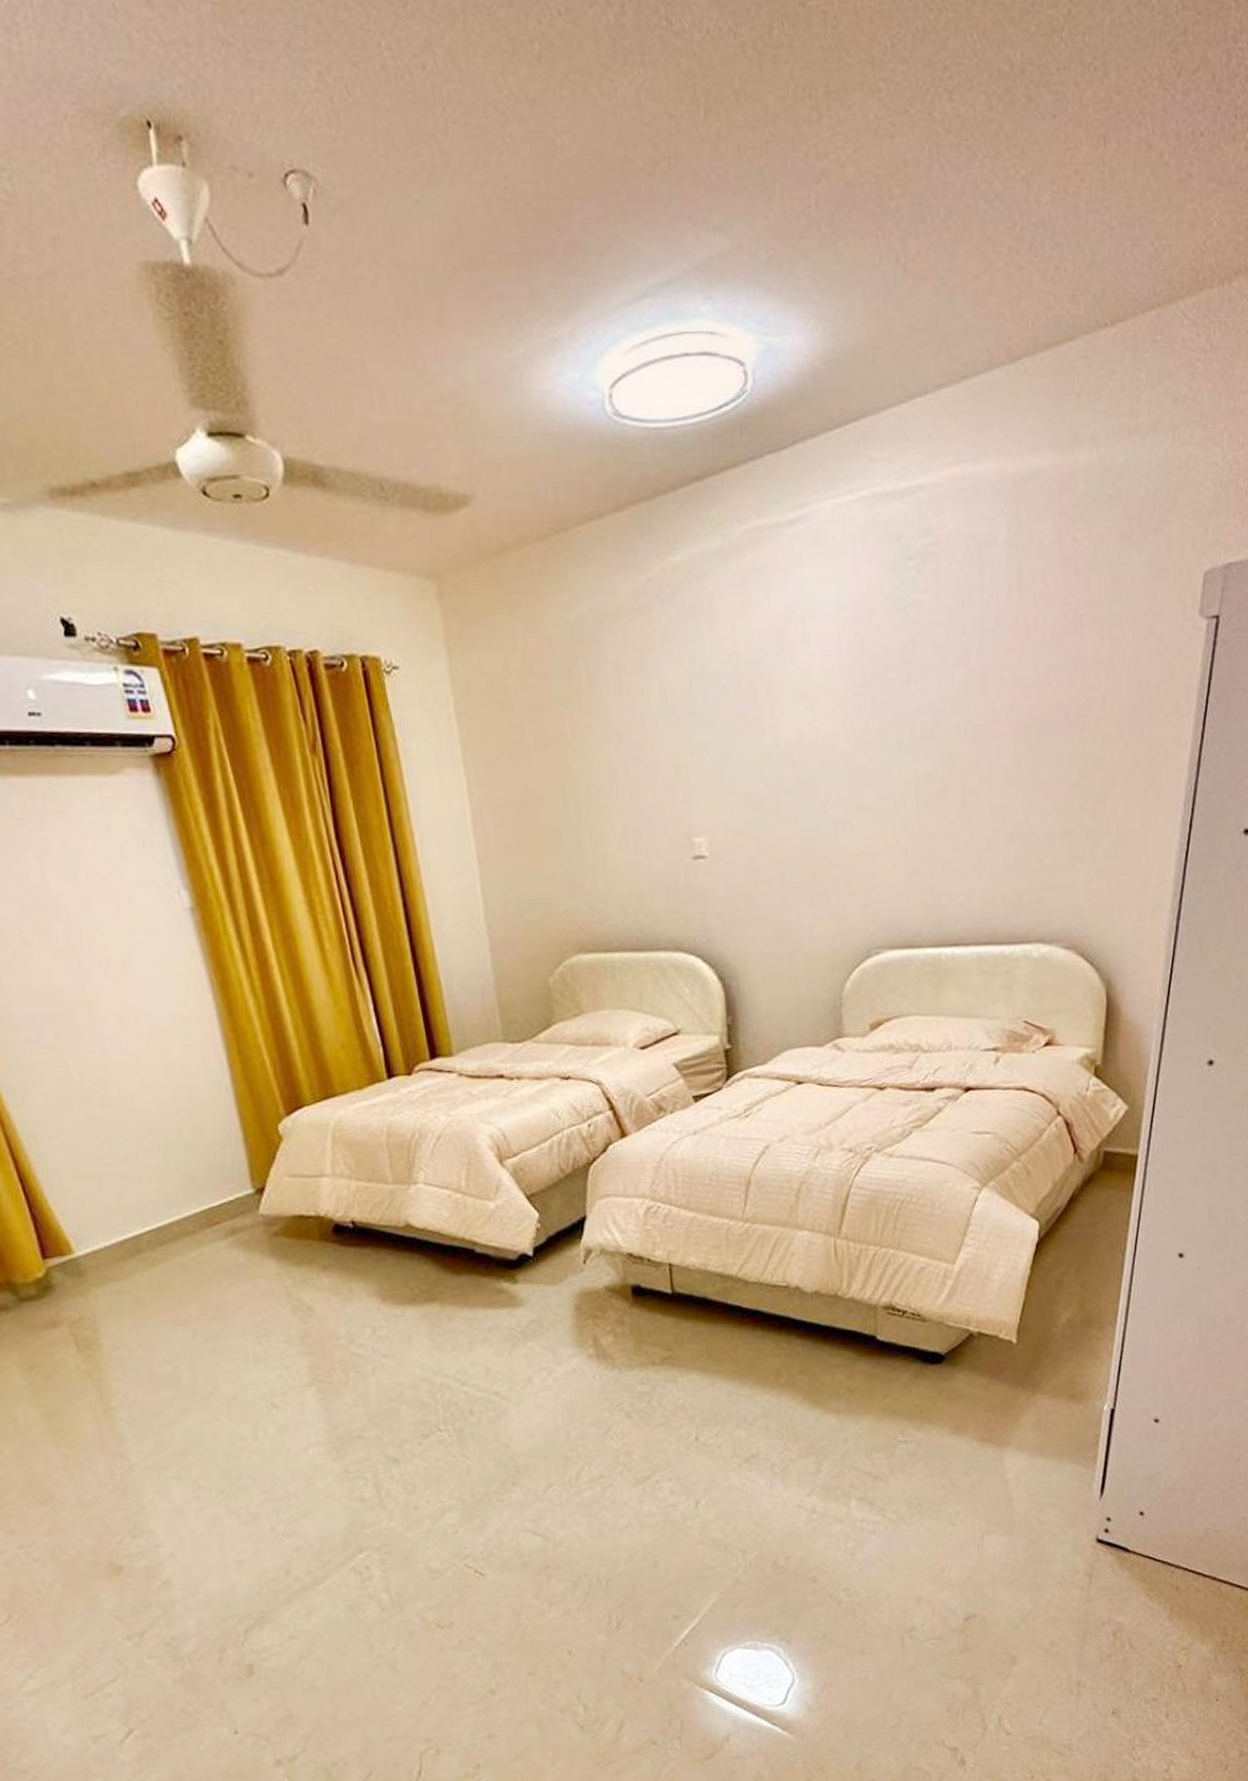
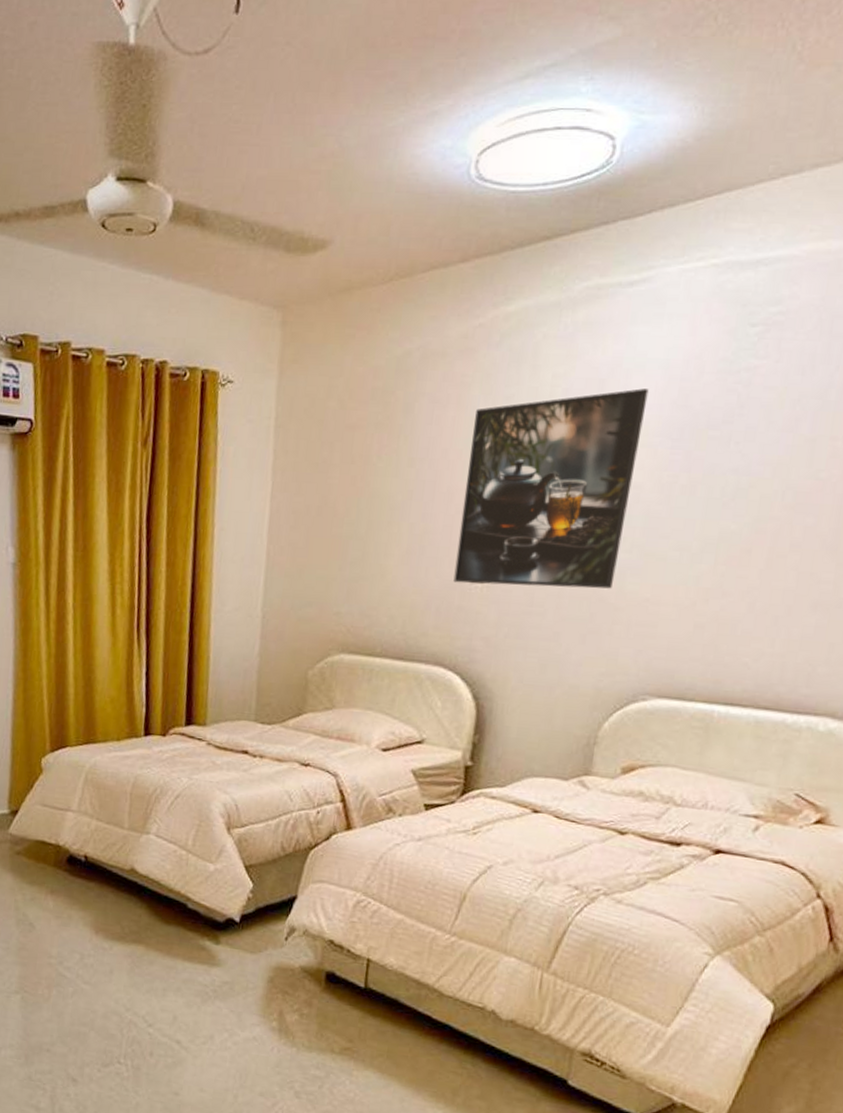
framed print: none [663,634,829,862] -> present [453,388,649,589]

